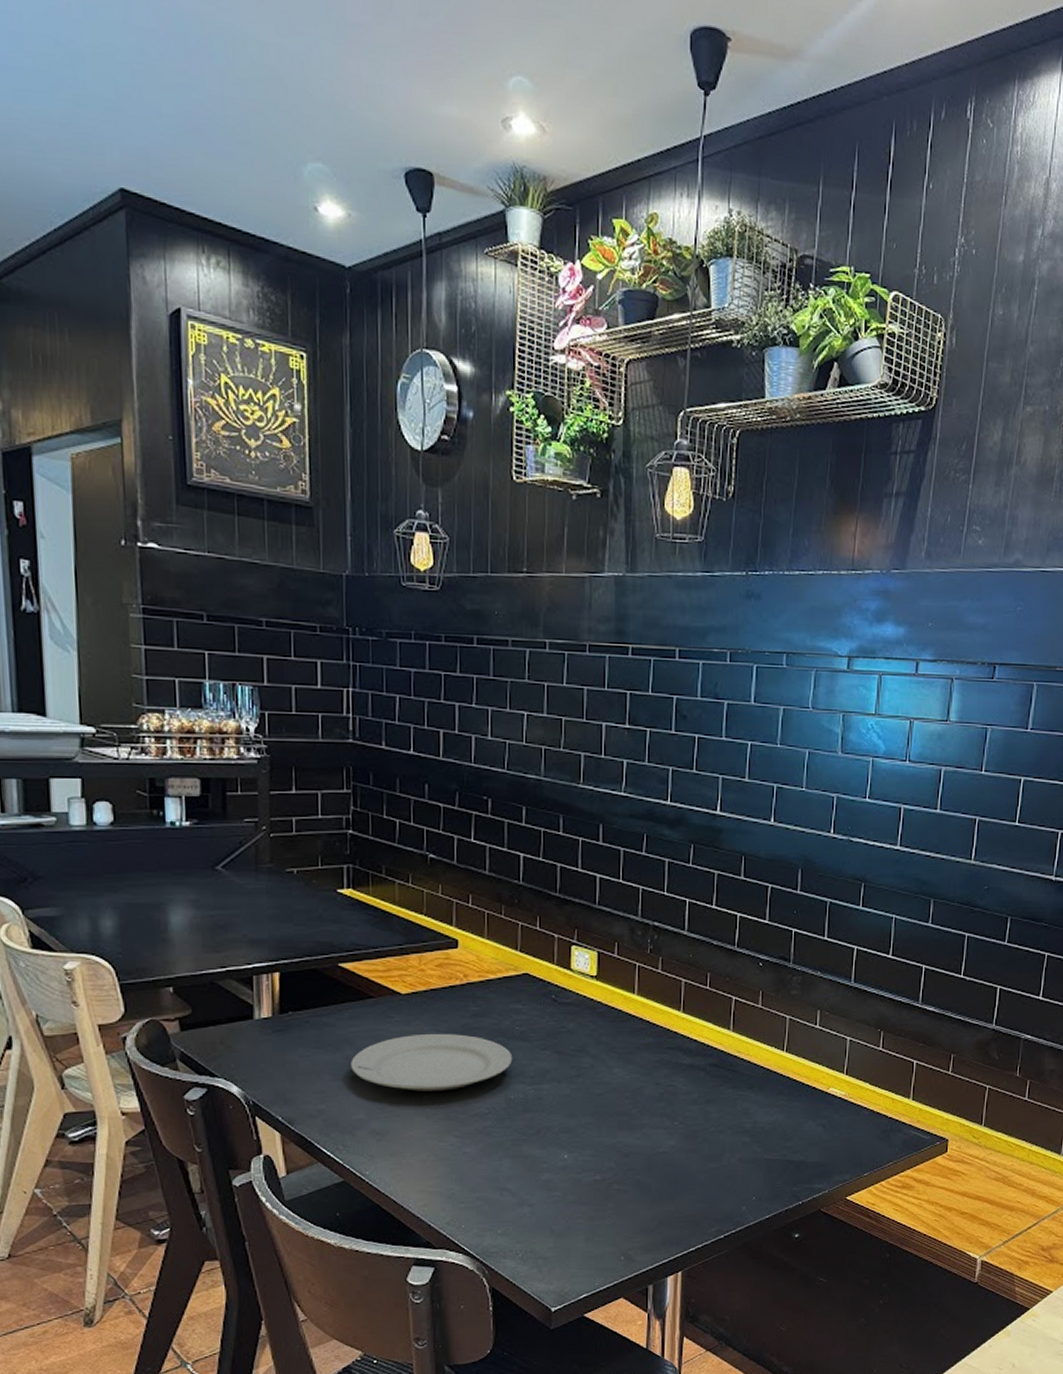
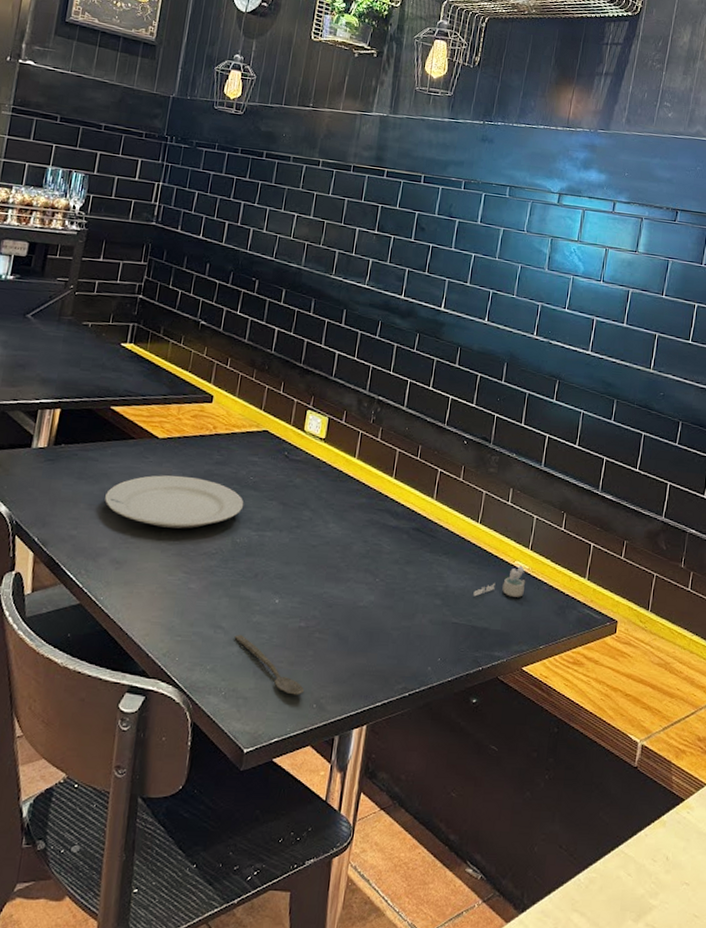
spoon: none [523,1195,608,1250] -> present [234,635,304,695]
cup: none [785,1092,844,1130] -> present [473,565,526,597]

